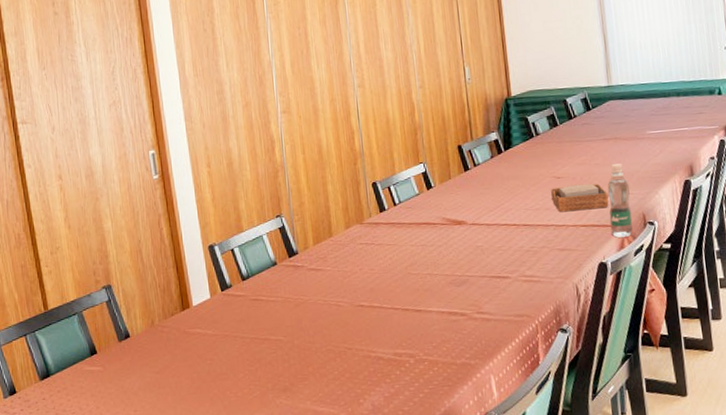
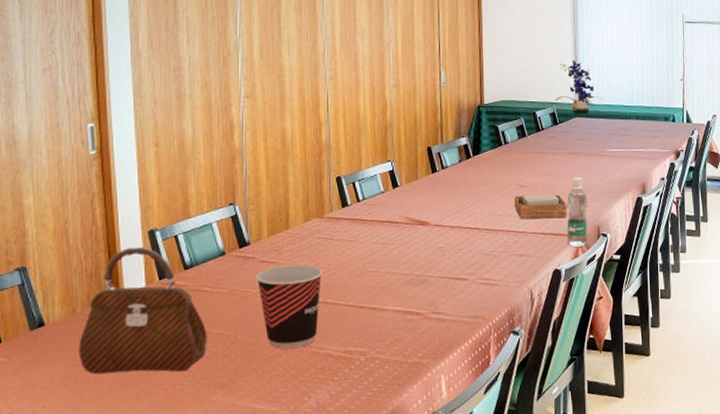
handbag: none [159,261,269,381] -> present [78,246,207,375]
cup: none [305,270,367,353] -> present [255,265,323,349]
flower arrangement: none [585,39,638,98] -> present [554,59,603,115]

